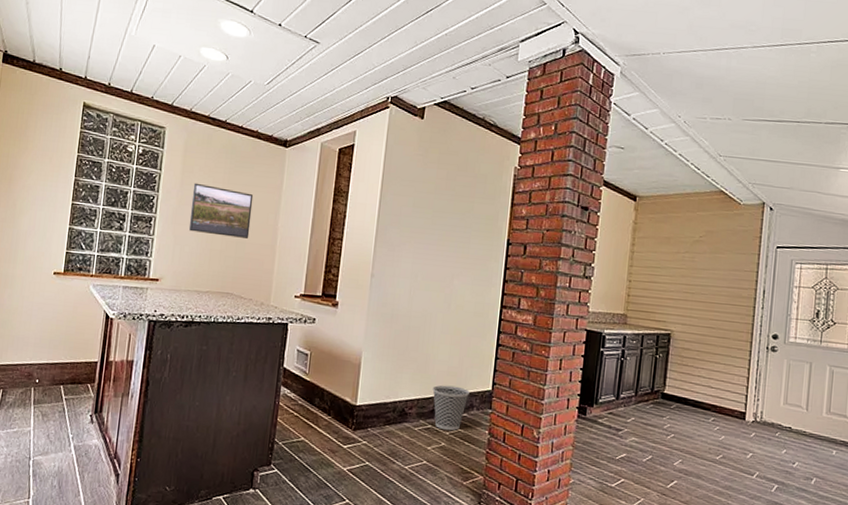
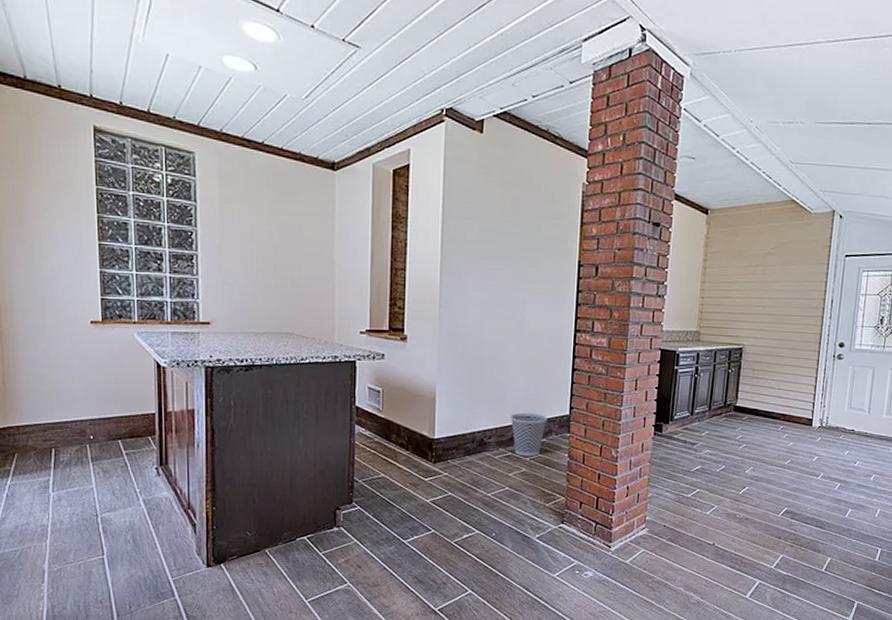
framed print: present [188,183,254,239] -> none [235,214,304,273]

